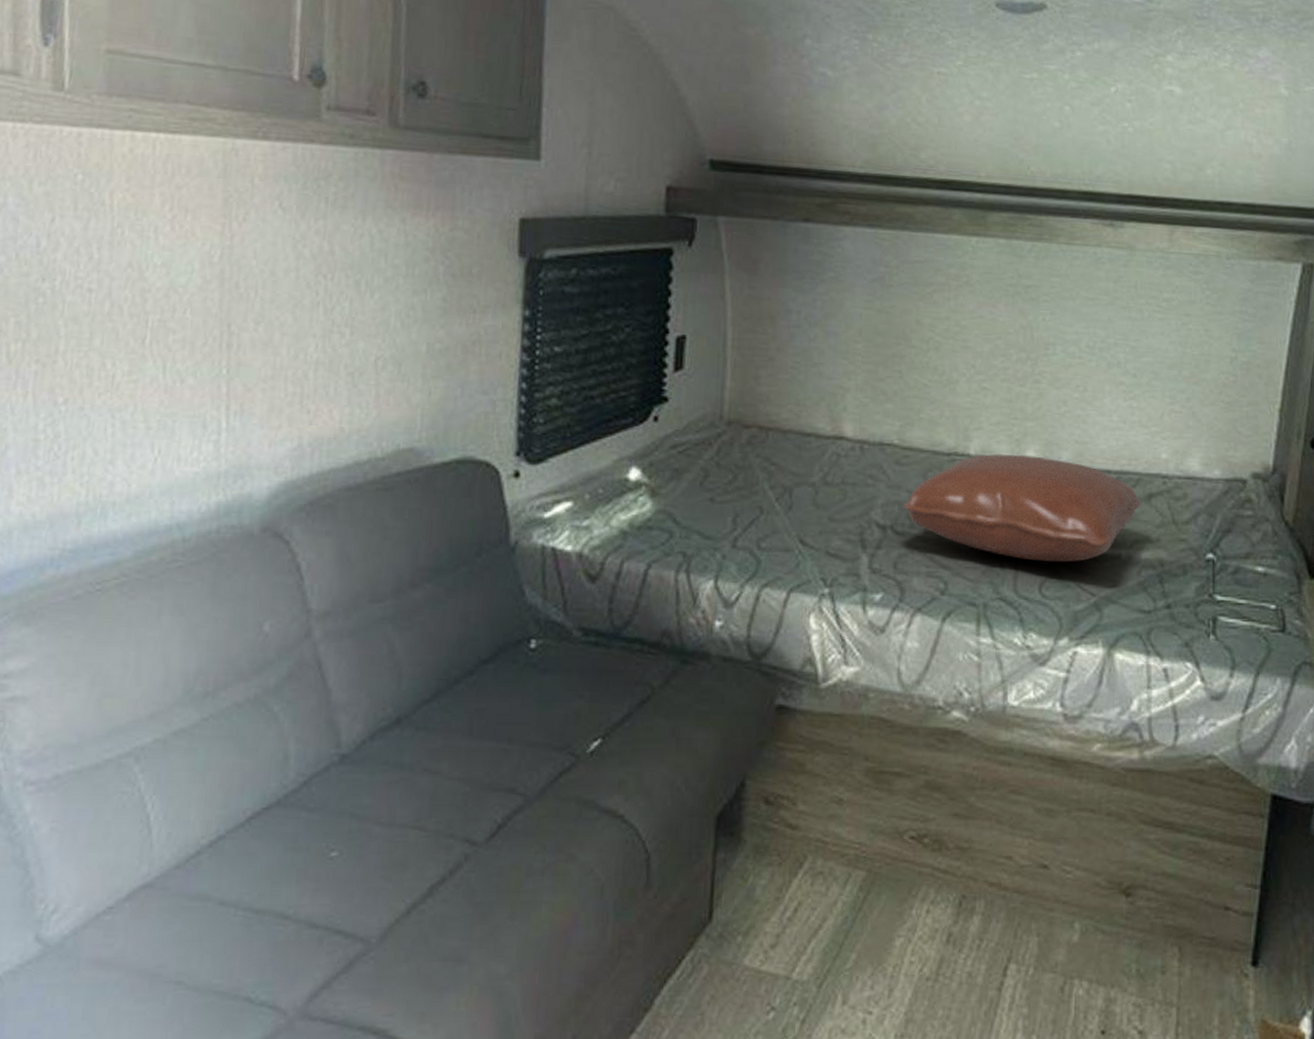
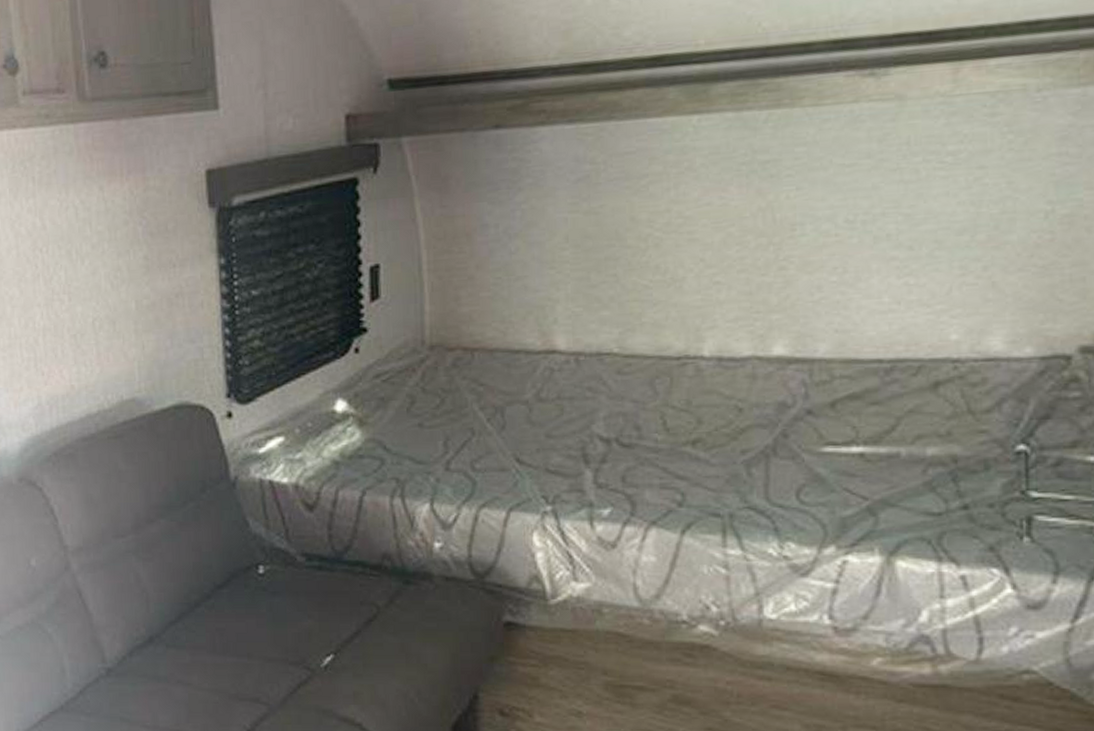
pillow: present [904,454,1141,563] -> none [629,351,925,466]

